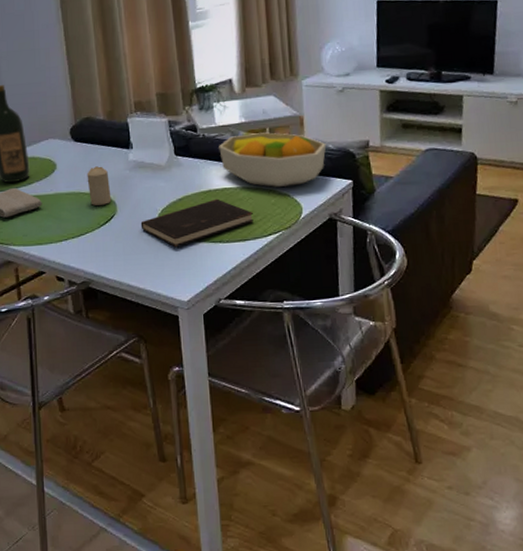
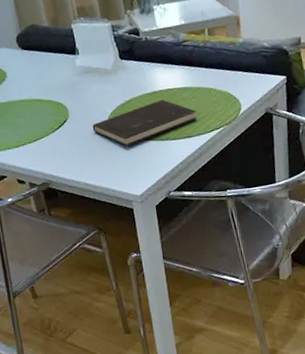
candle: present [87,166,112,205] -> none [37,73,63,111]
fruit bowl: present [219,132,327,187] -> none [161,33,262,86]

